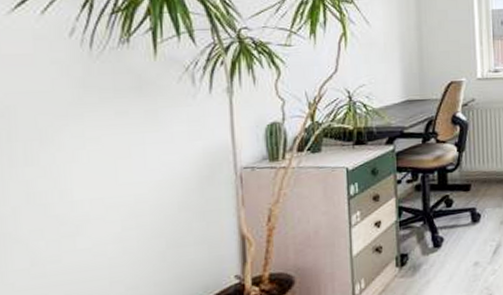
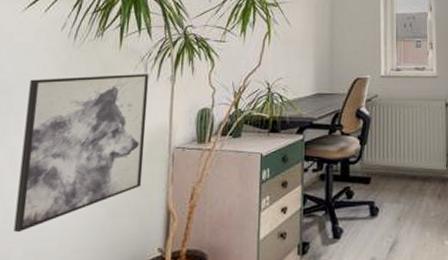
wall art: none [36,86,206,276] -> present [13,74,150,233]

